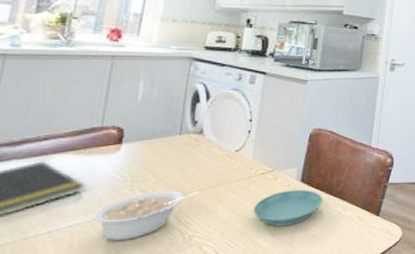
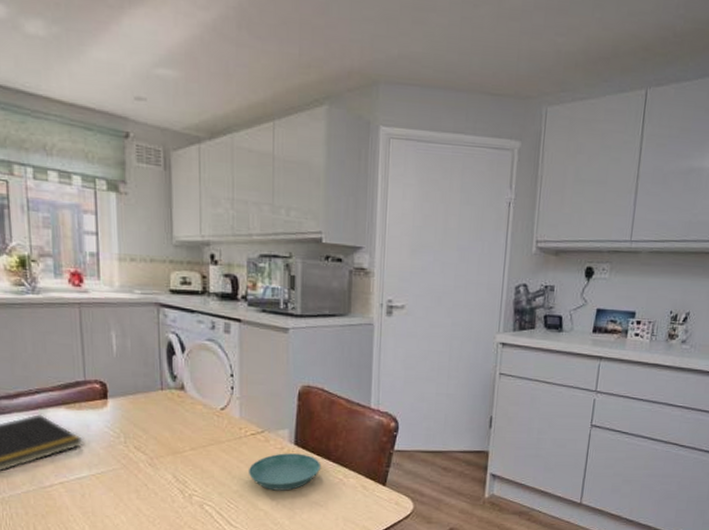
legume: present [93,190,200,242] -> none [96,447,192,496]

